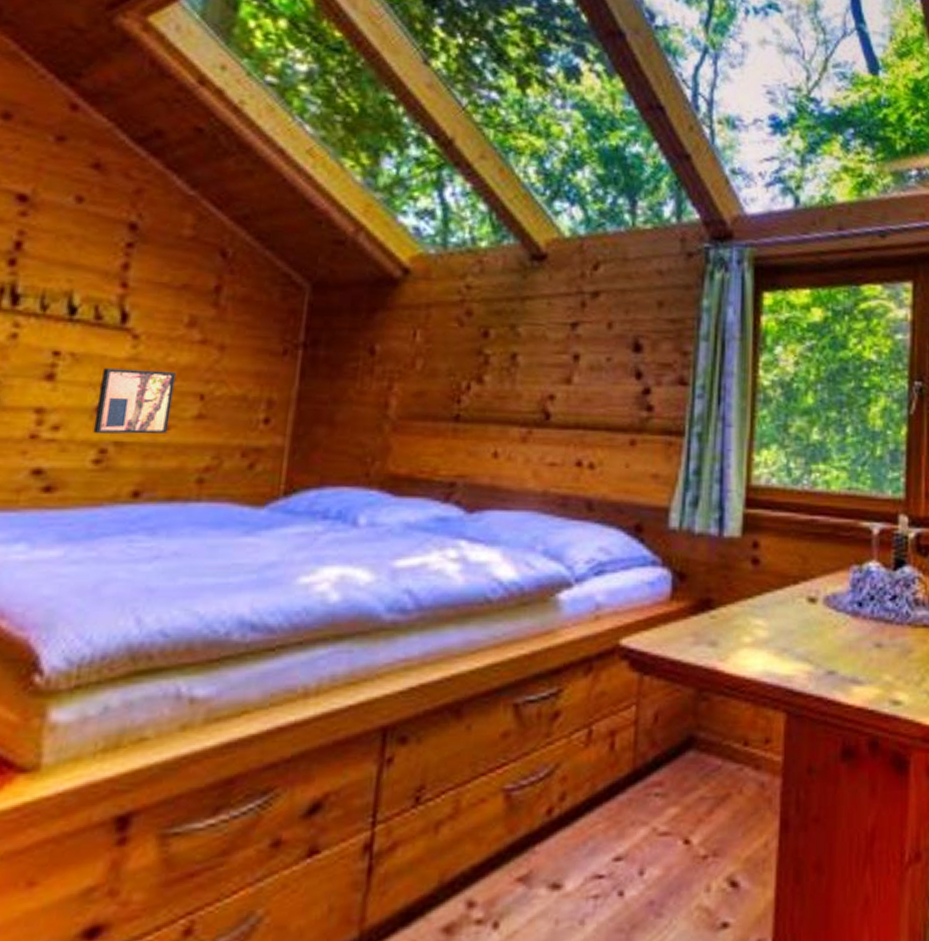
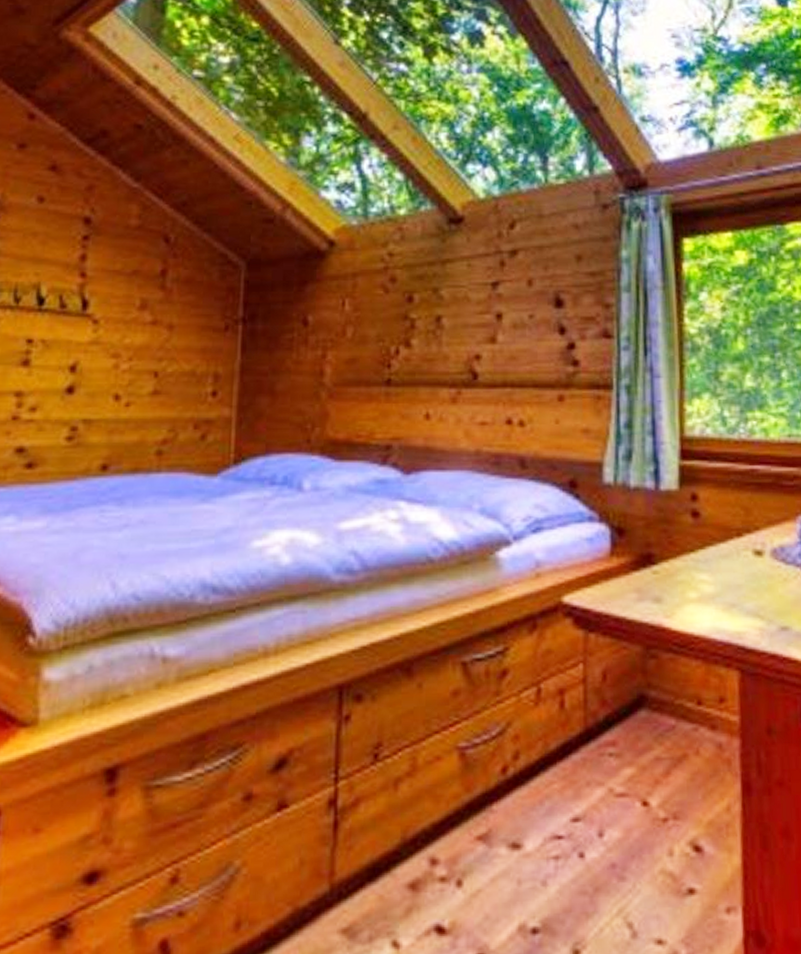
wall art: present [93,368,176,434] -> none [64,352,132,413]

